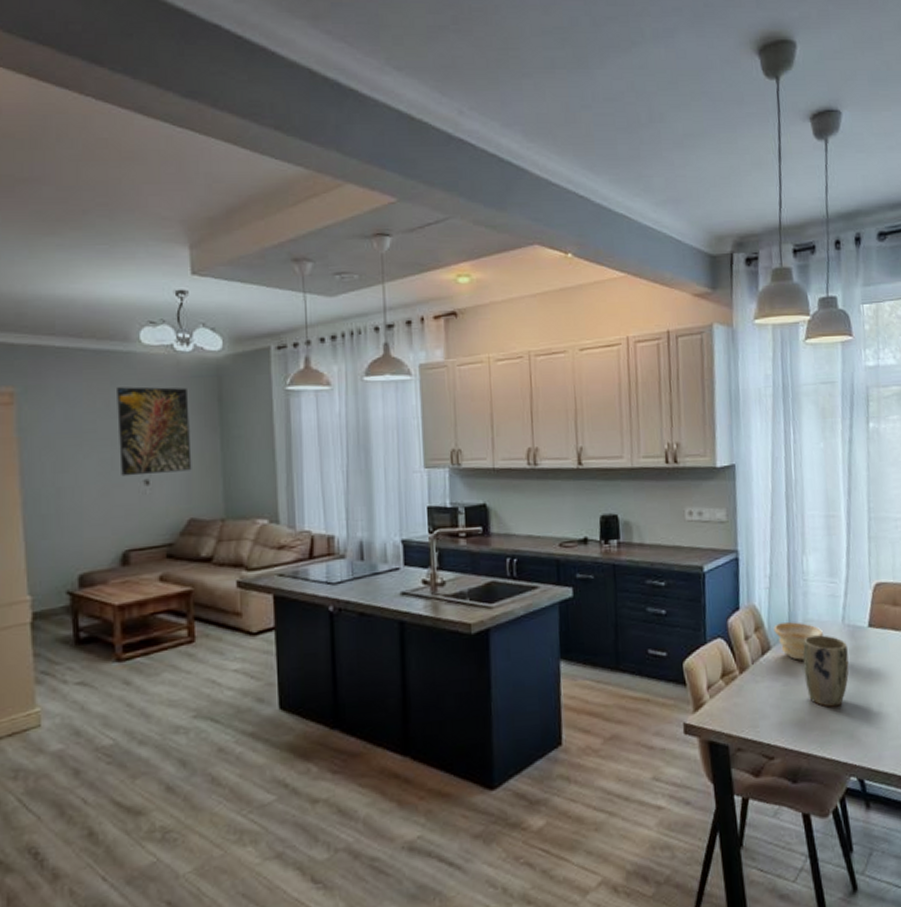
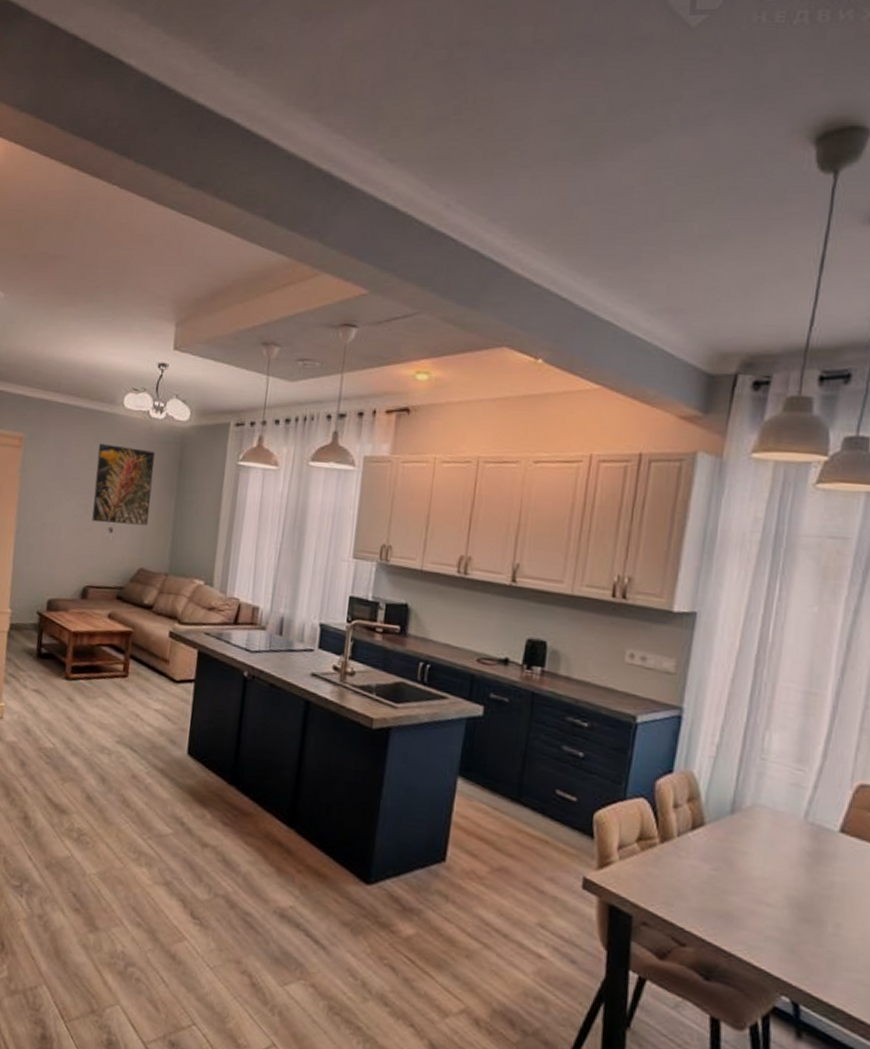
bowl: present [773,622,823,660] -> none [712,799,776,848]
plant pot: present [802,635,849,707] -> none [741,823,807,912]

